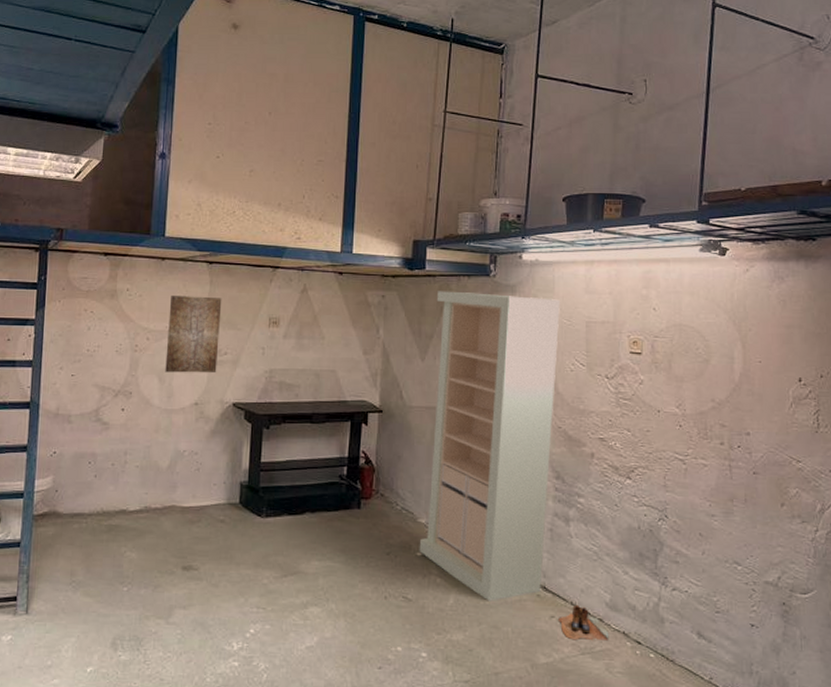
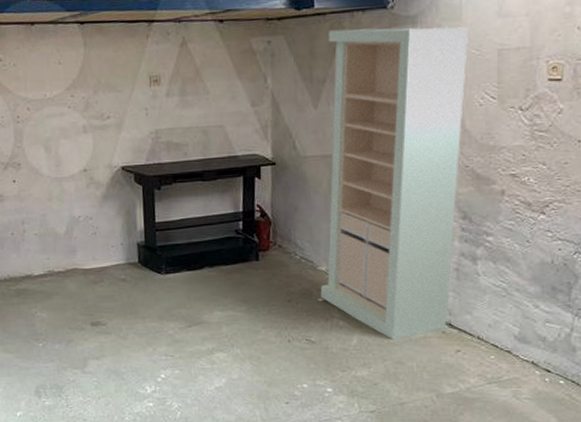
wall art: present [165,296,222,374] -> none [45,60,102,142]
boots: present [558,604,609,641] -> none [465,338,517,372]

